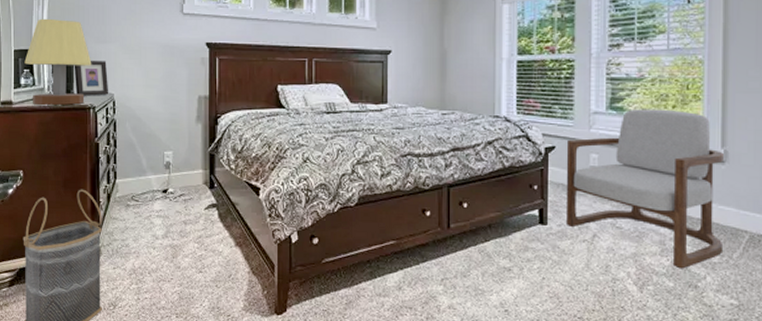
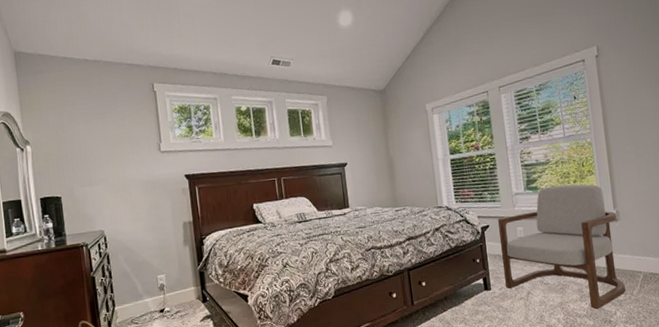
table lamp: present [24,18,92,106] -> none [14,169,80,250]
picture frame: present [74,60,109,96] -> none [63,202,100,236]

